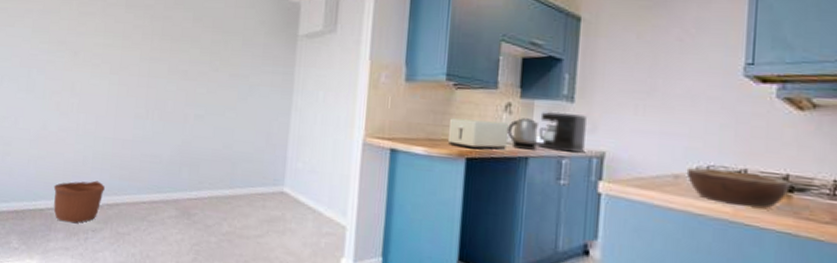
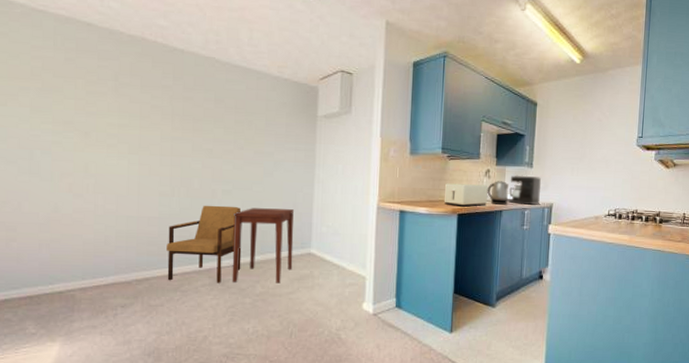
basket: present [53,180,105,223] -> none [73,258,132,302]
armchair: none [136,130,212,217] -> present [166,205,242,283]
side table: none [198,136,268,224] -> present [232,208,295,283]
bowl: present [686,167,791,209] -> none [602,210,661,236]

